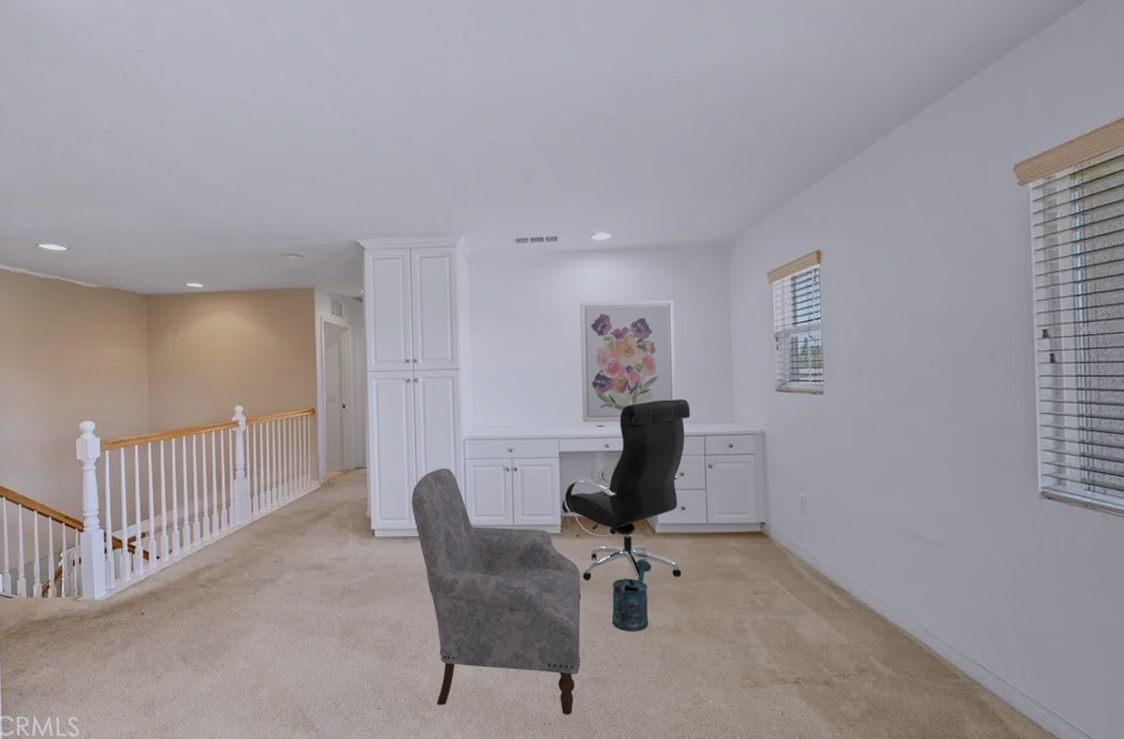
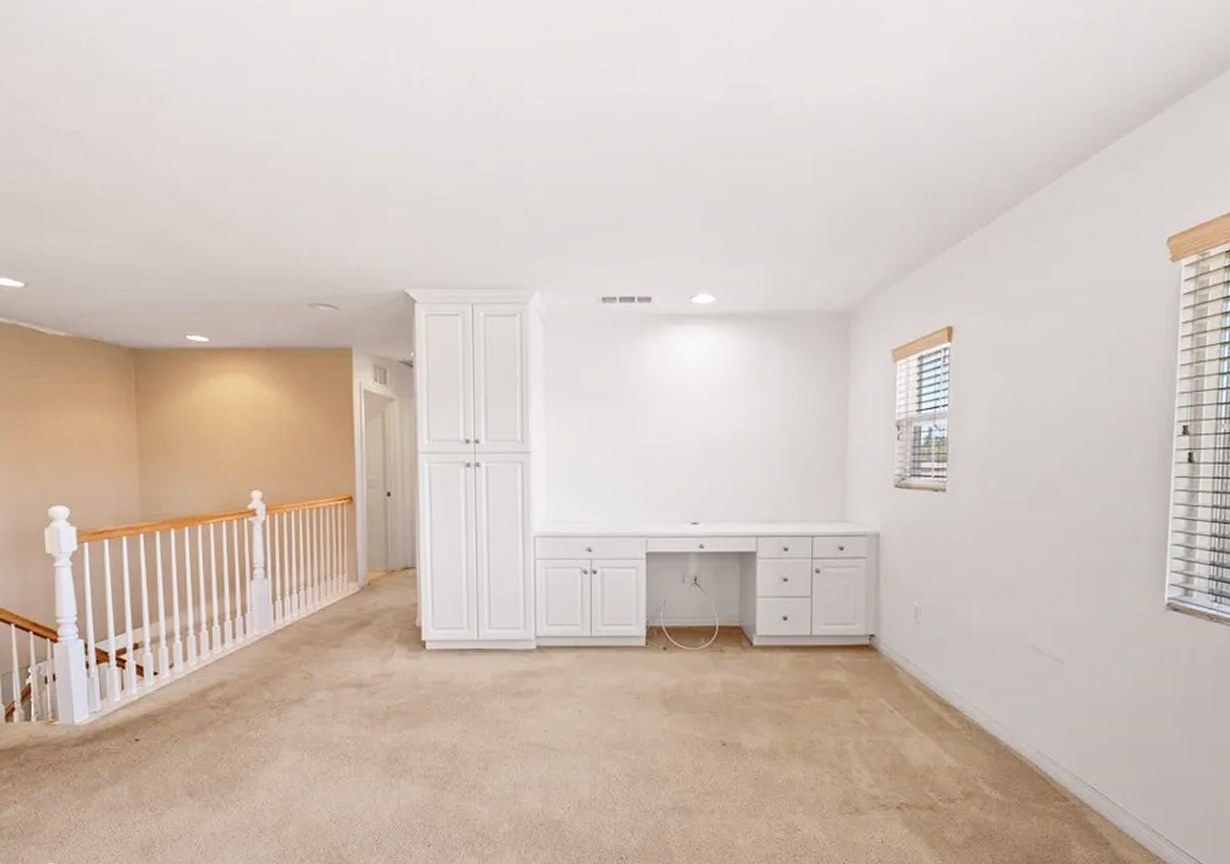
armchair: present [412,468,582,715] -> none [471,569,667,848]
office chair: present [561,399,690,583] -> none [647,494,798,702]
wall art: present [580,299,676,423] -> none [674,377,784,520]
watering can: present [612,559,651,632] -> none [701,675,747,755]

